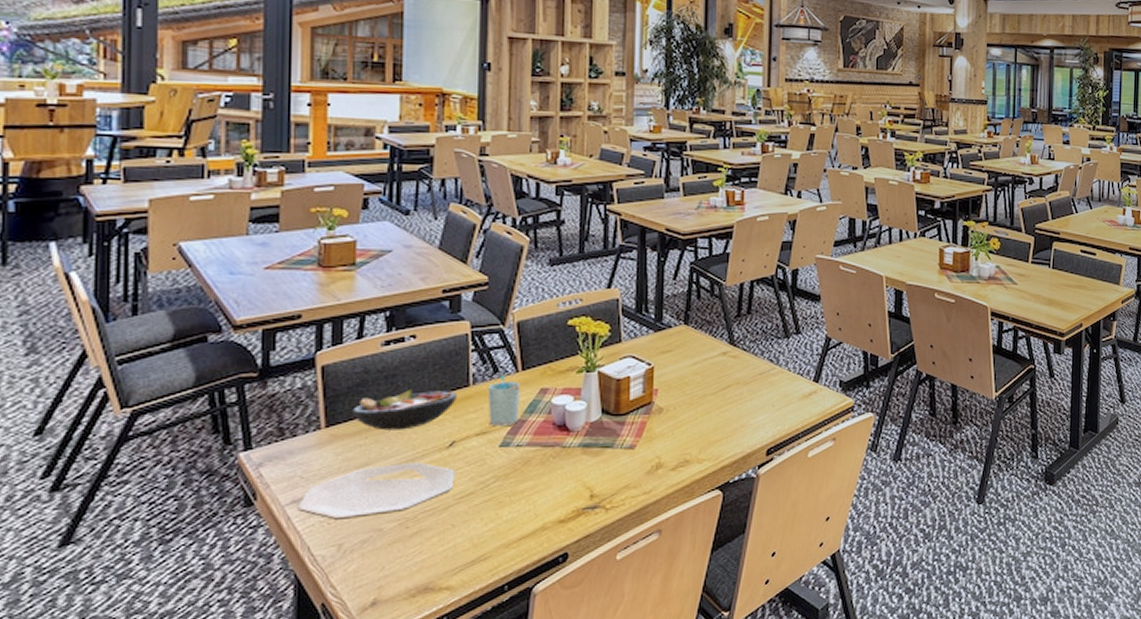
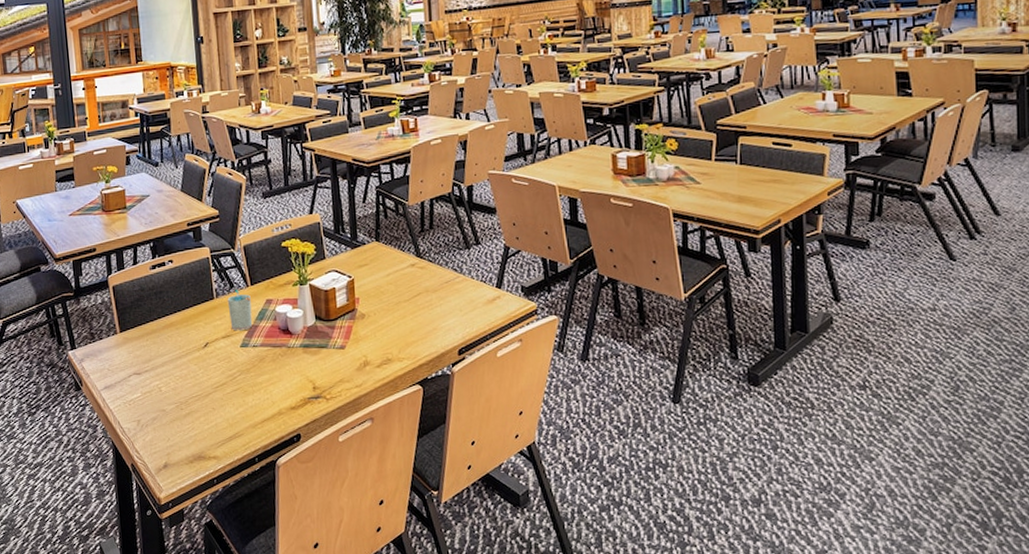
plate: present [297,463,455,520] -> none [108,359,211,402]
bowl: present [353,388,458,431] -> none [136,302,207,335]

